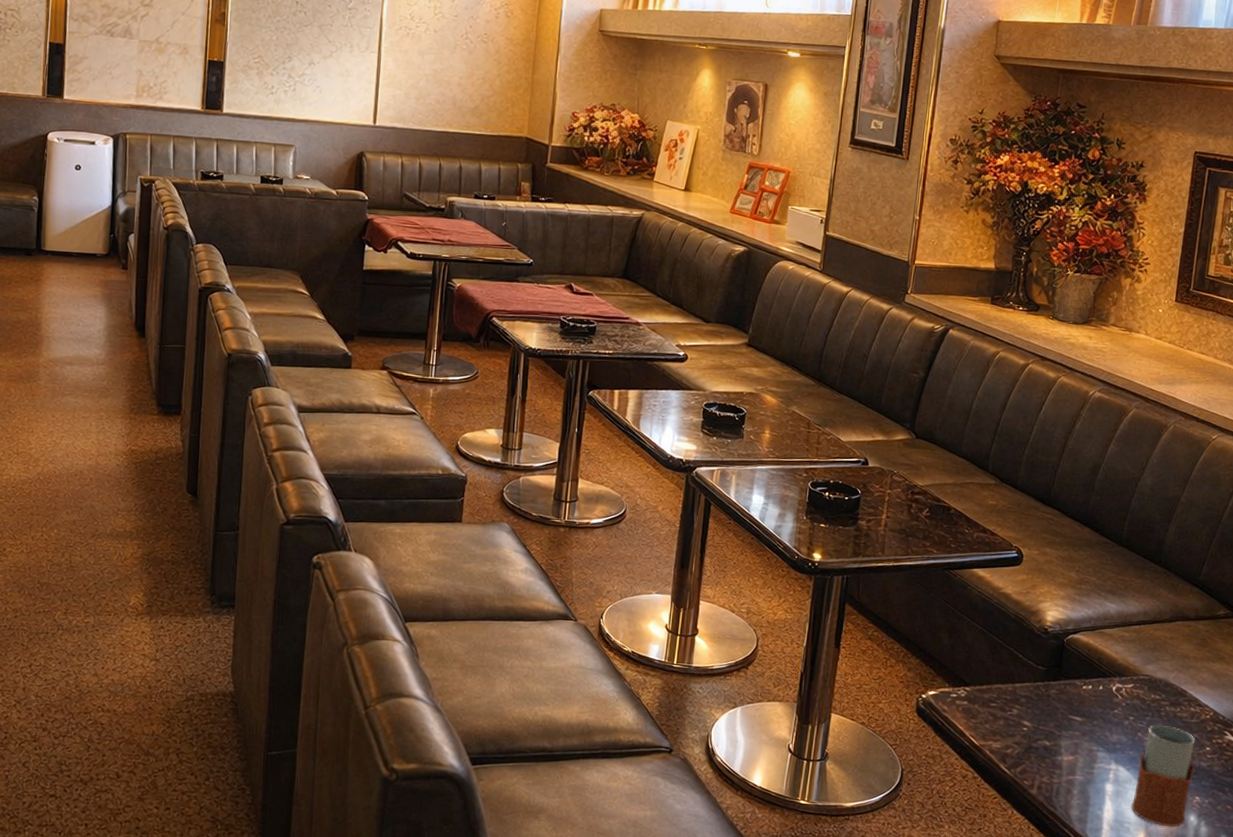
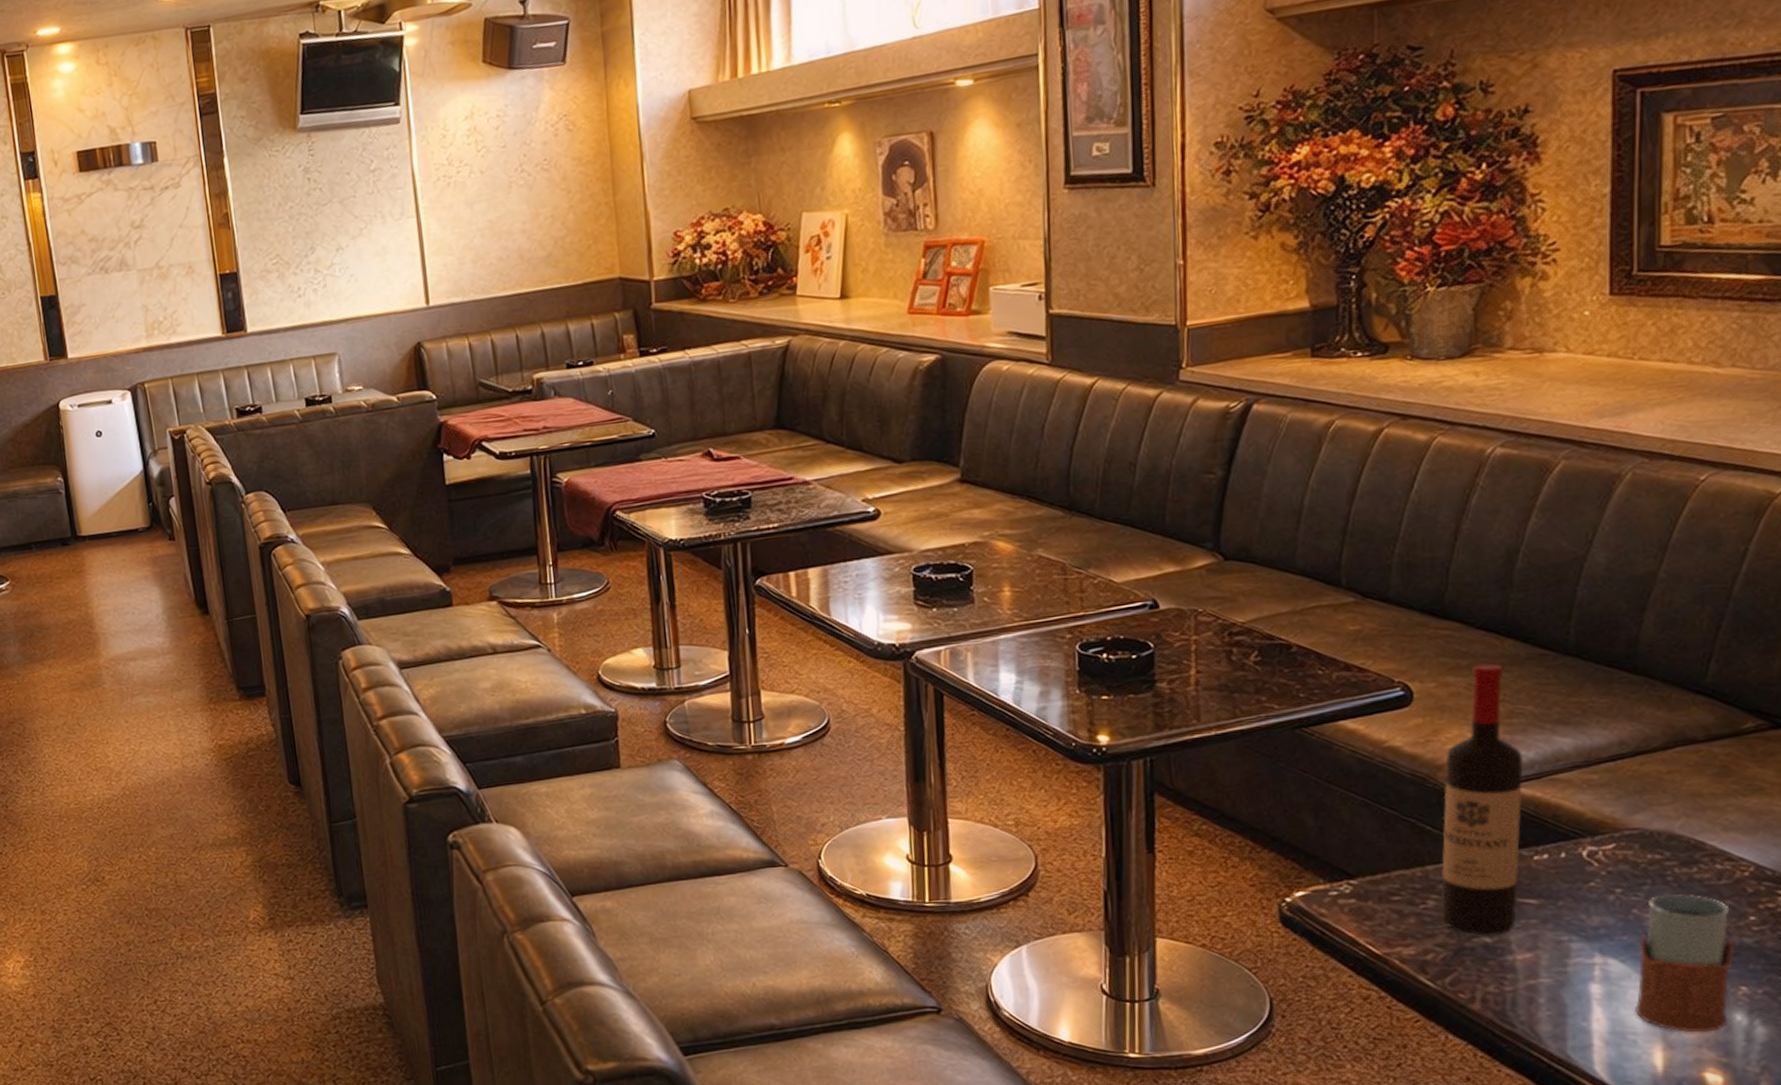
wine bottle: none [1020,541,1085,740] -> present [1440,662,1524,936]

